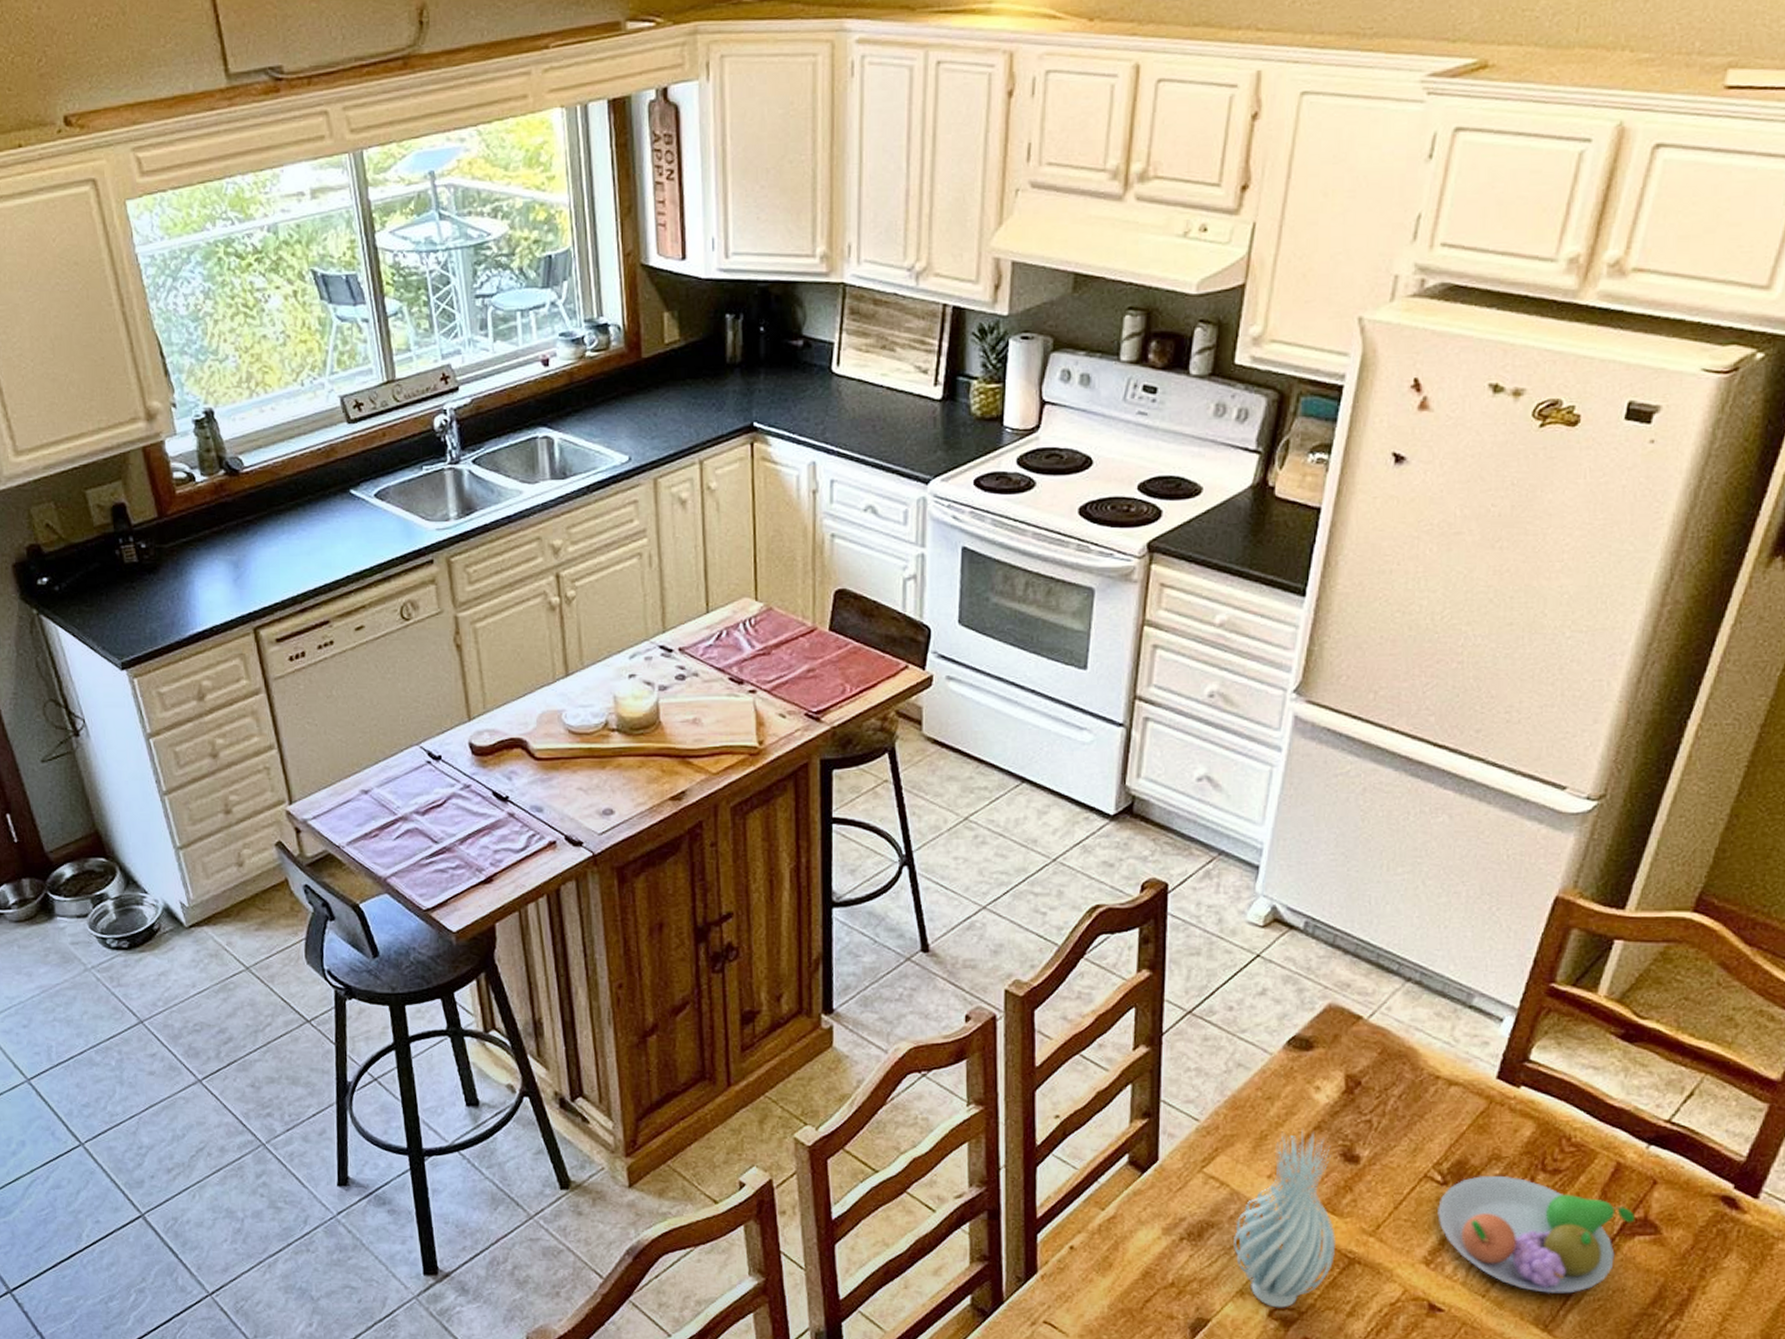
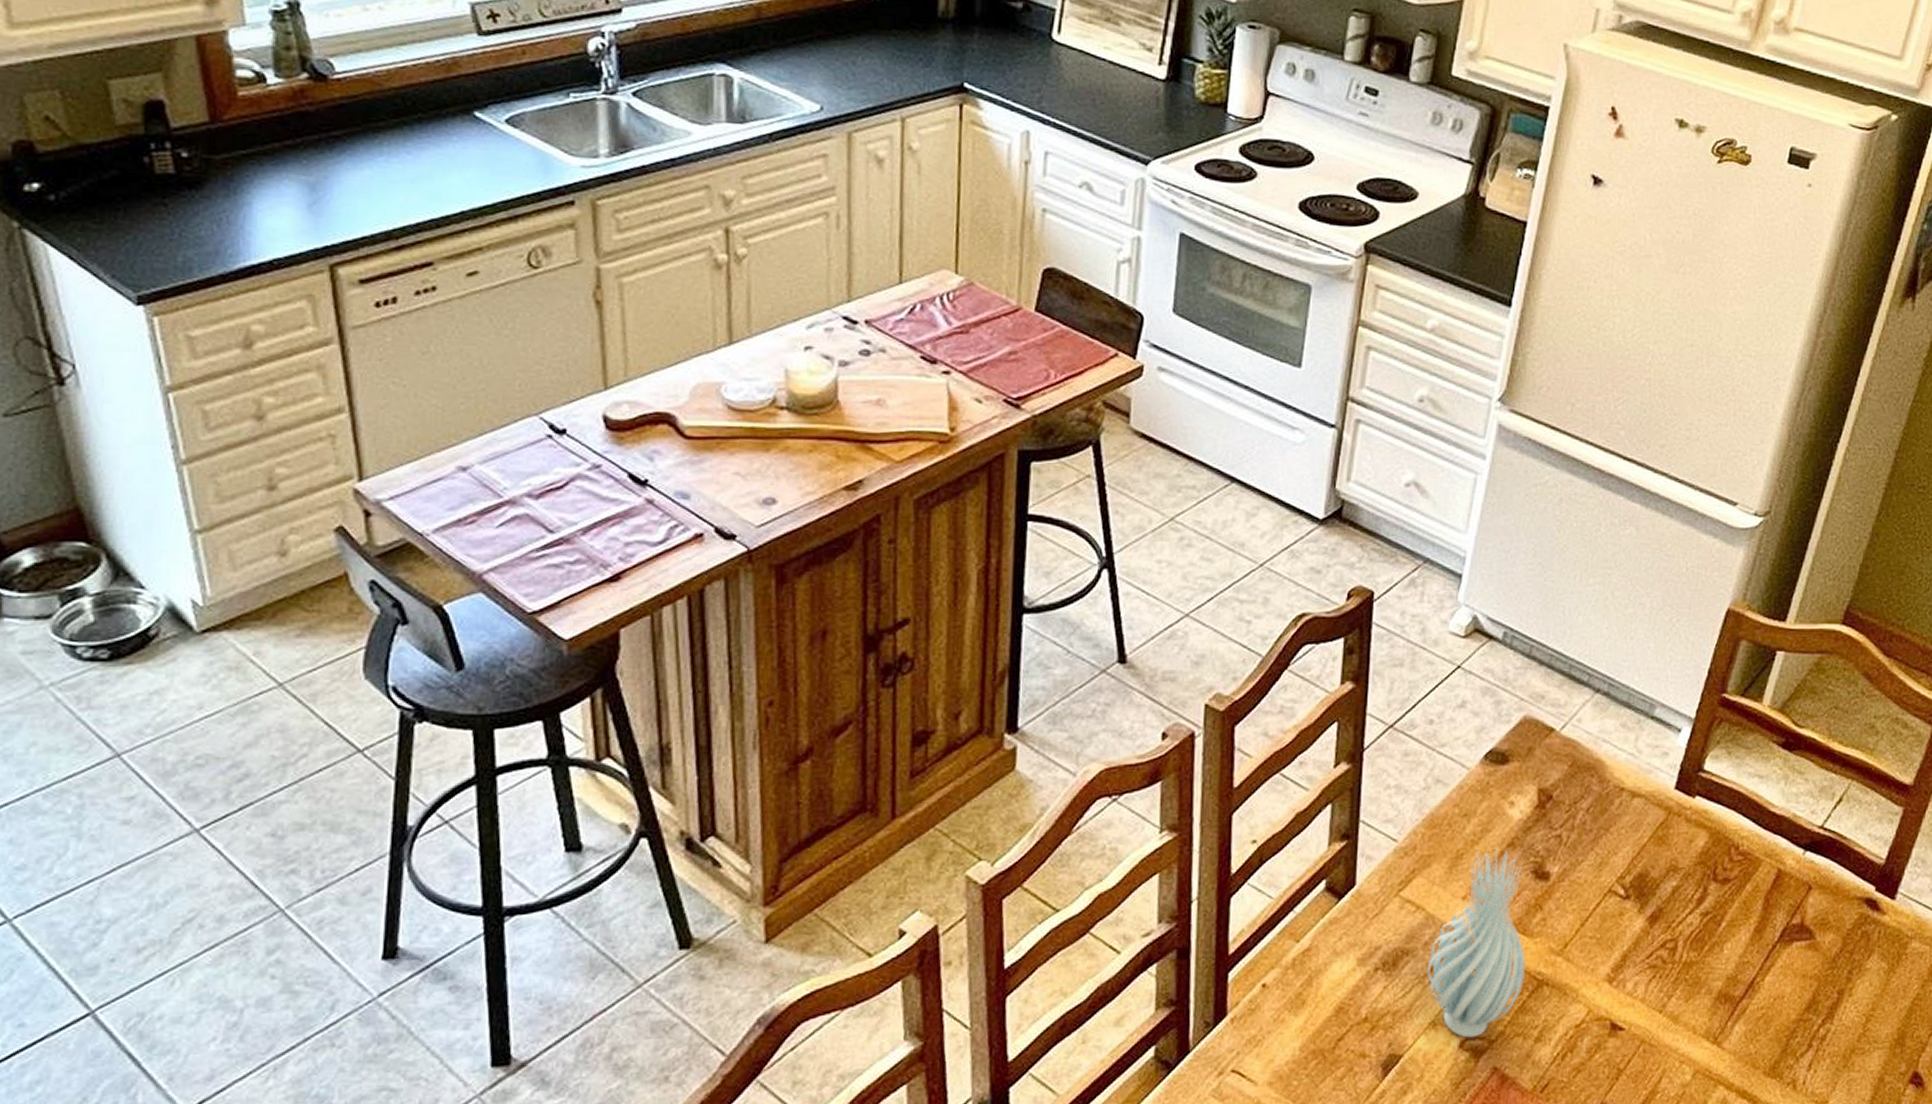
fruit bowl: present [1438,1175,1636,1293] -> none [1620,886,1794,1005]

